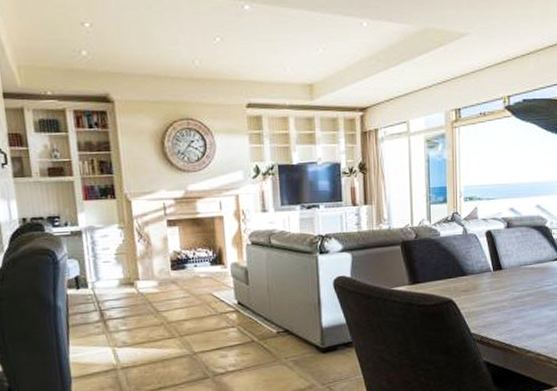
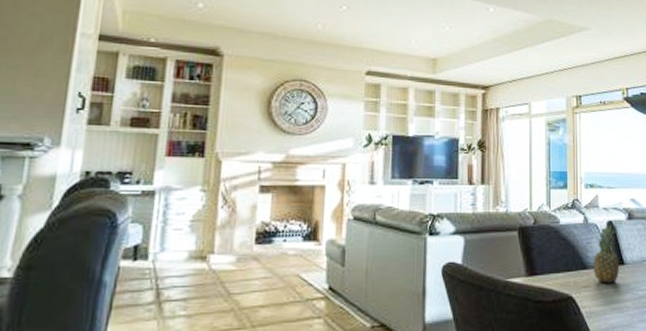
fruit: none [472,234,498,288] -> present [593,224,620,284]

